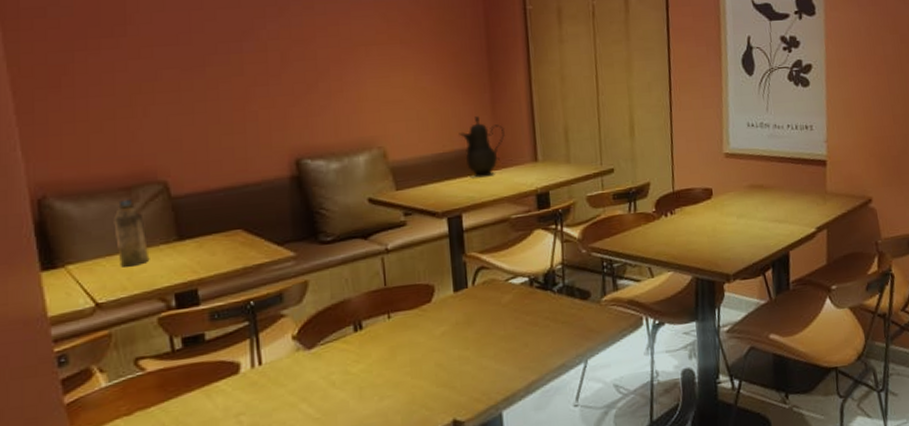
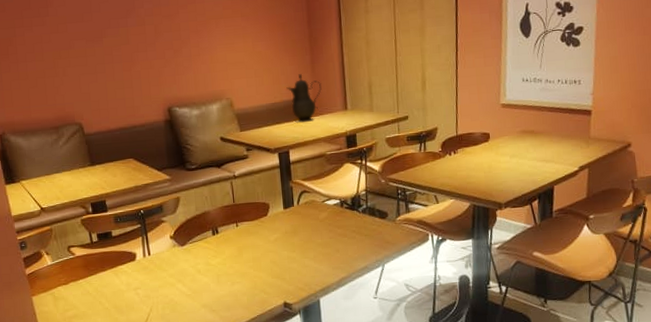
water bottle: present [113,199,150,267] -> none [48,135,74,183]

